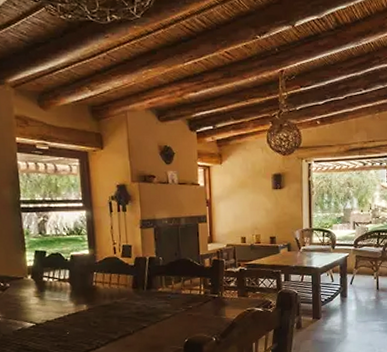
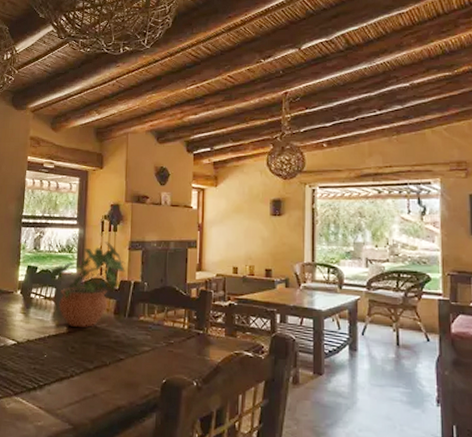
potted plant: none [59,222,139,304] -> present [49,242,126,328]

